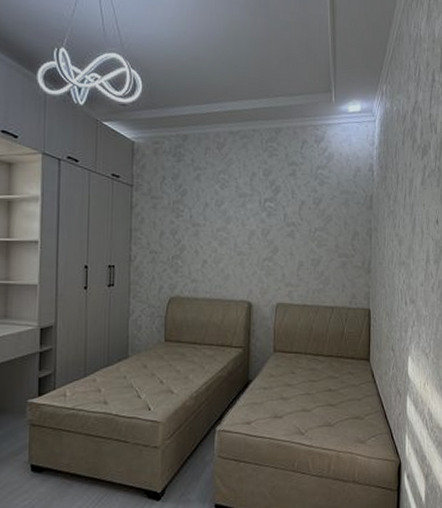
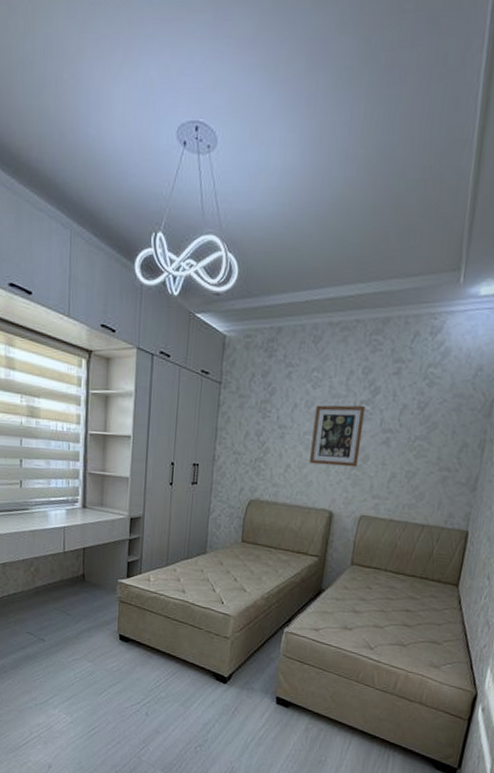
wall art: none [225,202,270,259] -> present [309,405,366,468]

